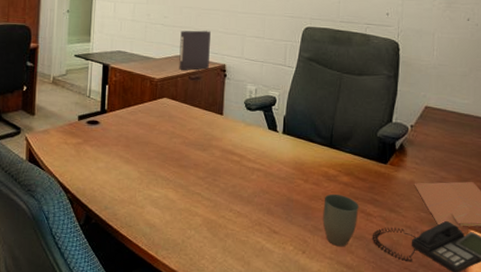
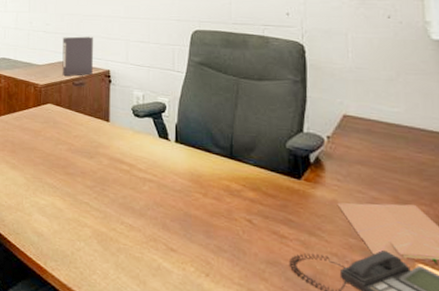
mug: present [322,193,359,246] -> none [227,210,271,272]

